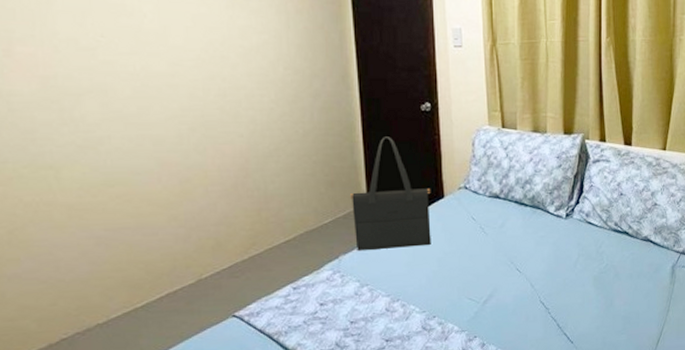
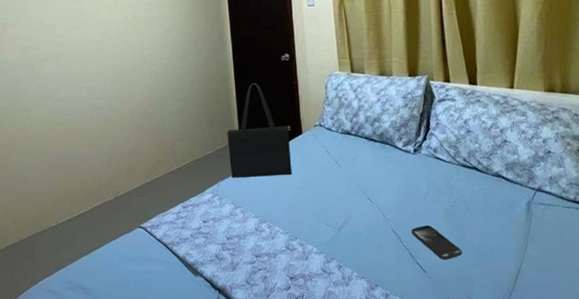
smartphone: none [560,294,609,329] -> present [411,225,462,260]

